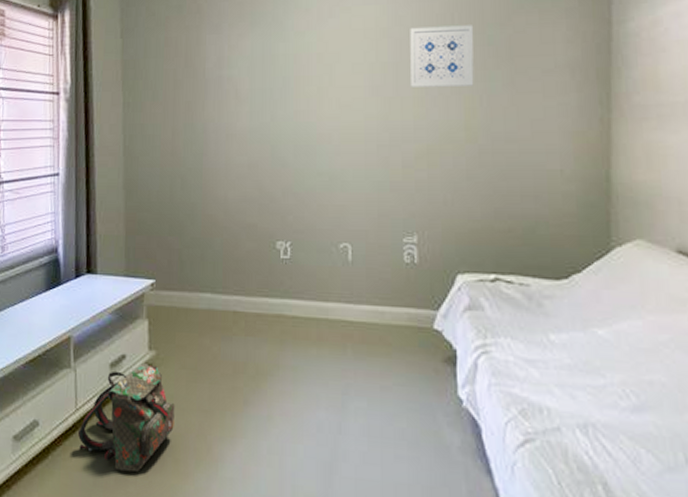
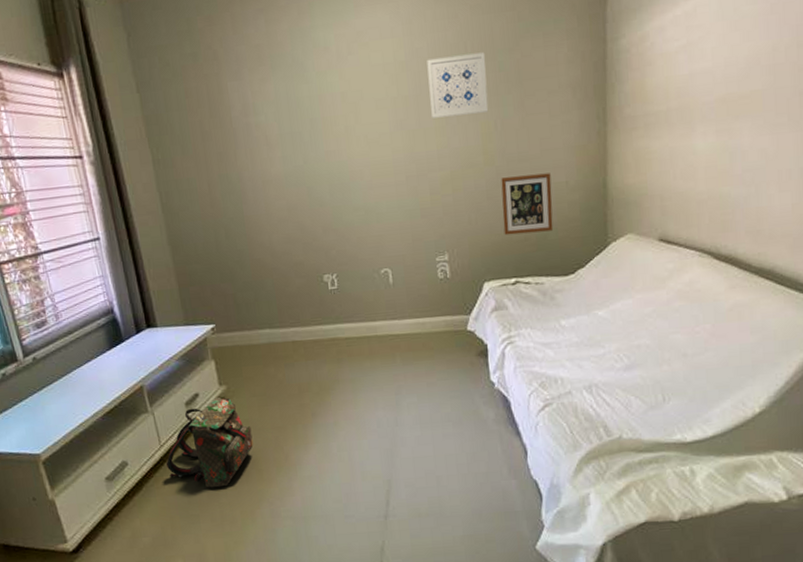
picture frame: none [483,158,544,224] -> present [501,173,554,236]

